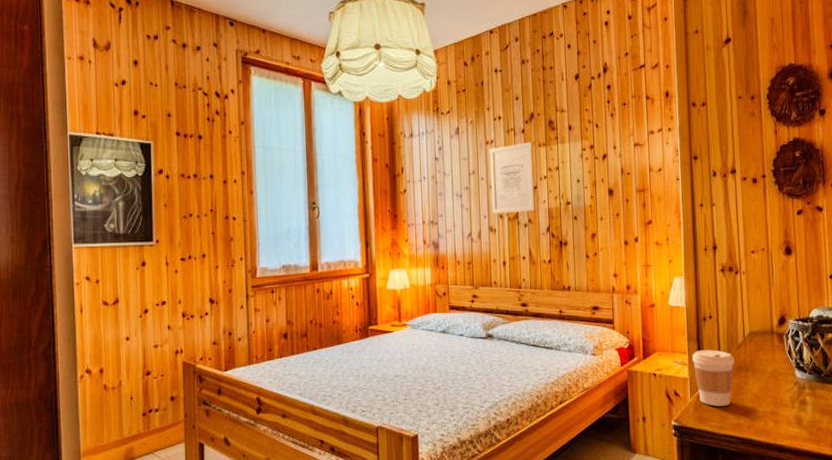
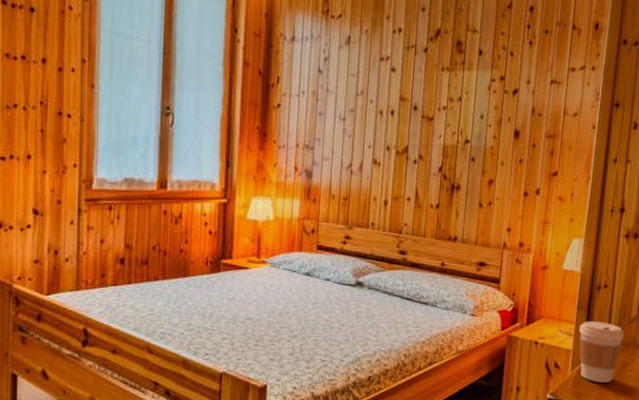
wall art: present [489,141,535,214] -> none [379,63,435,147]

